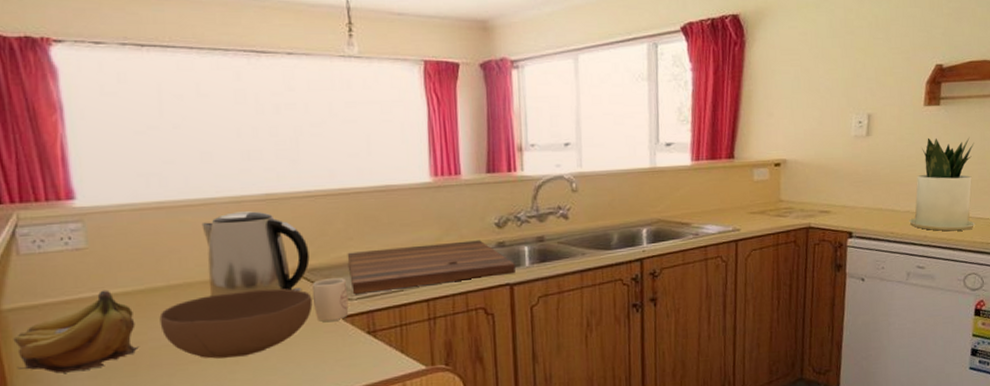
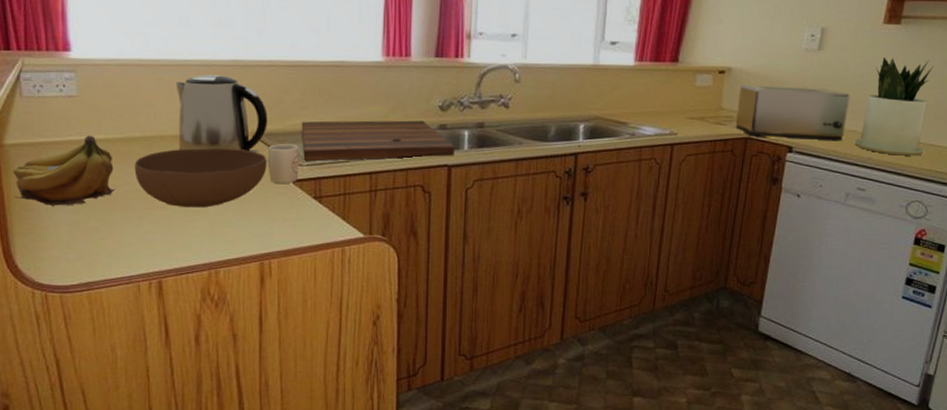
toaster: none [795,172,901,226] -> present [735,84,850,141]

